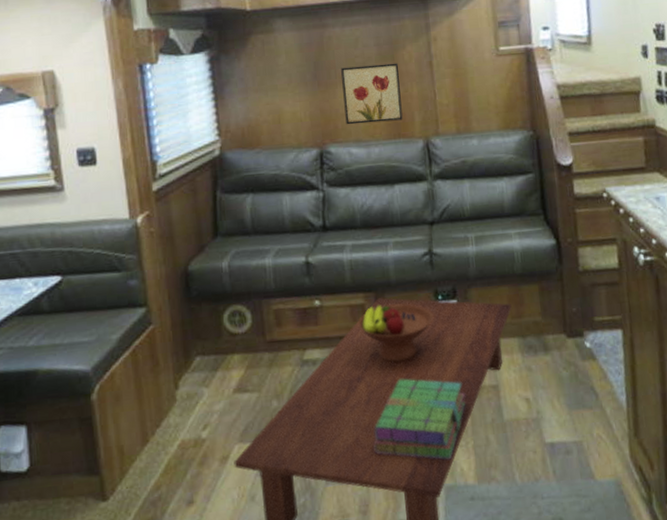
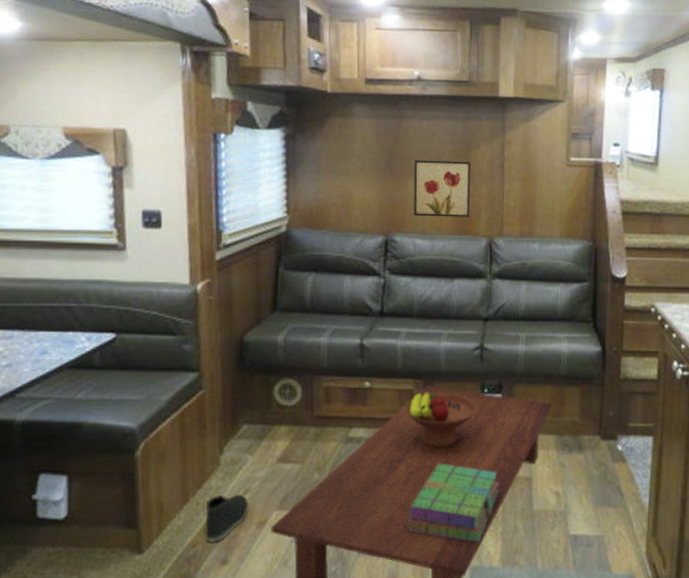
sneaker: none [166,430,210,483] -> present [204,495,249,543]

